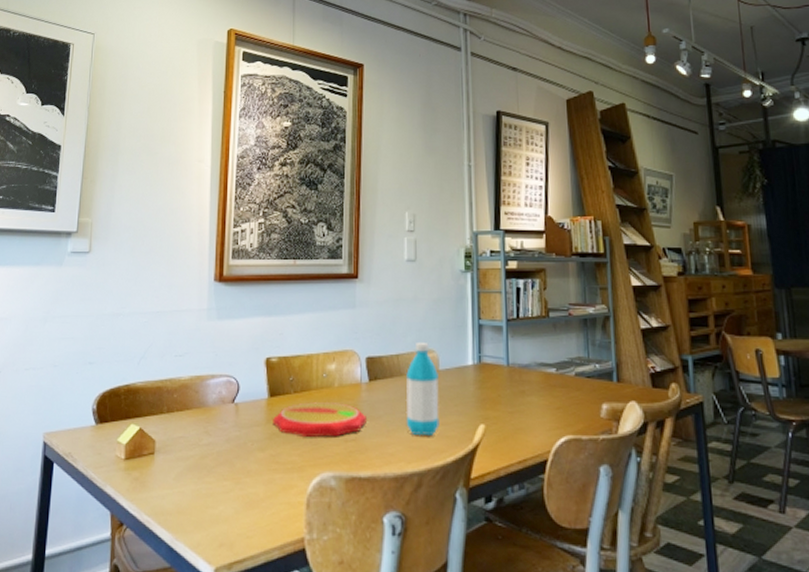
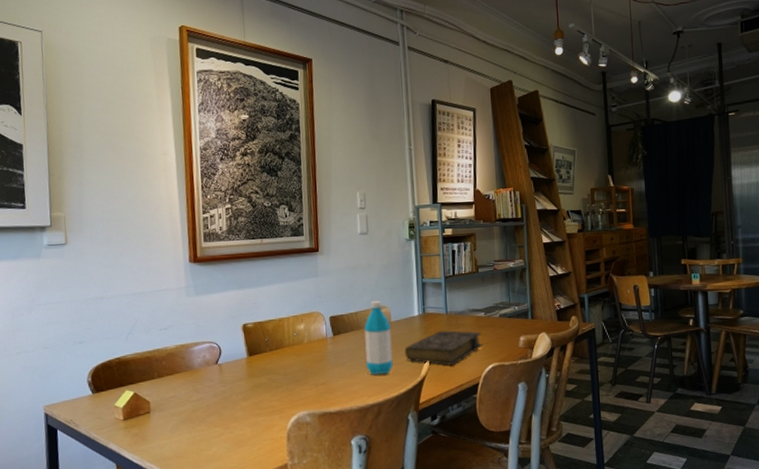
plate: present [273,401,367,438] -> none [253,355,333,386]
book: none [454,386,554,433] -> present [404,330,483,365]

